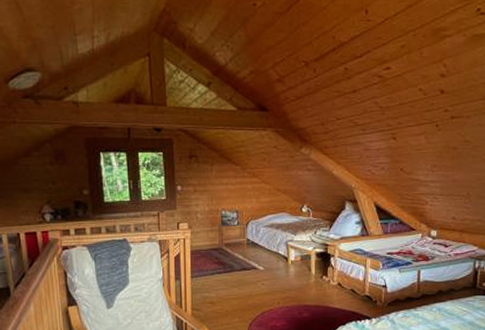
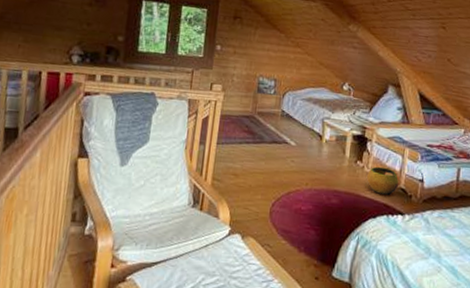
clay pot: none [334,278,364,304] -> present [367,166,400,196]

